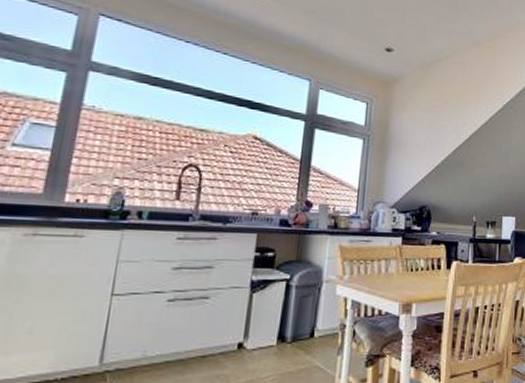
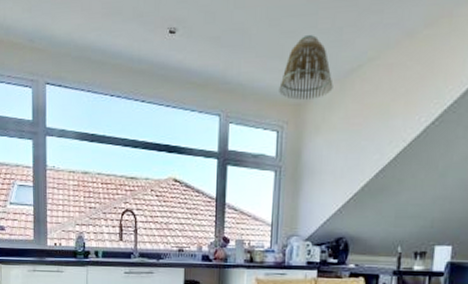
lamp shade: none [370,26,418,80] -> present [279,34,333,100]

